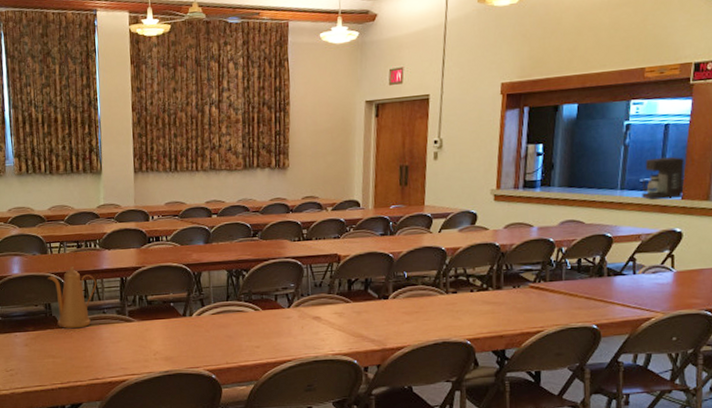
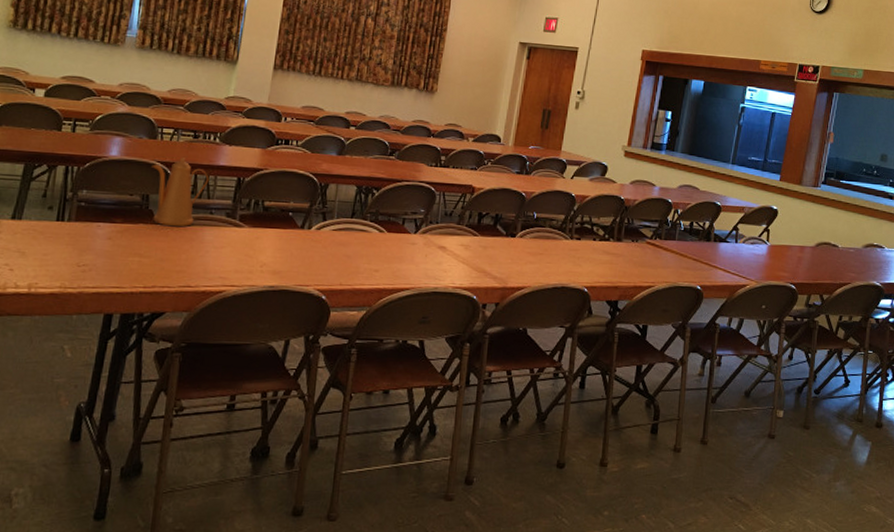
coffee maker: present [642,157,685,201] -> none [749,141,784,180]

